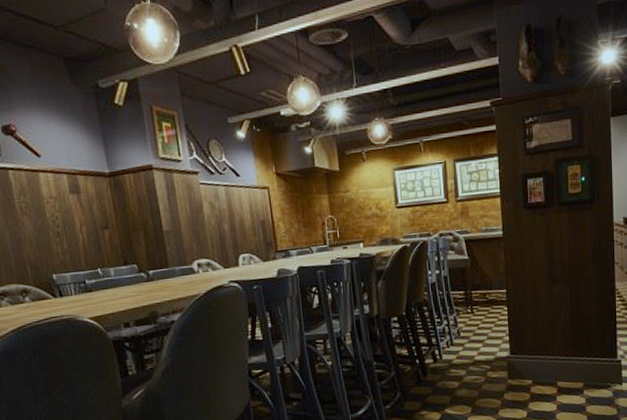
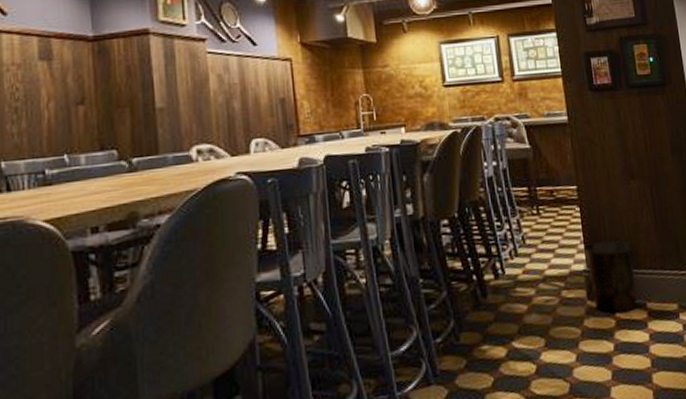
waste bin: none [508,333,551,390] -> present [583,240,638,314]

